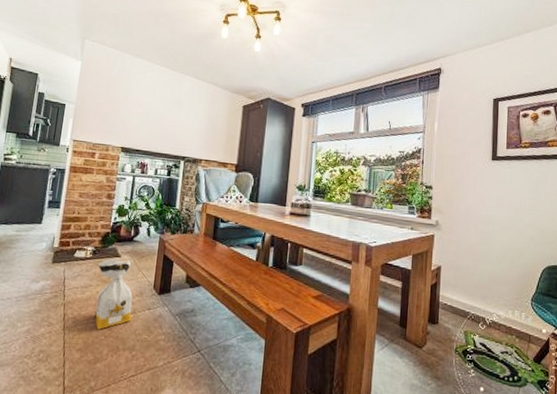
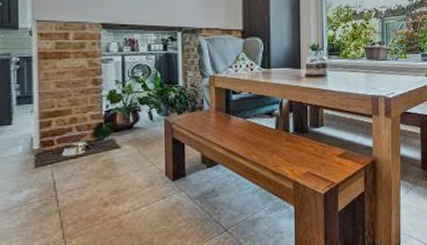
bag: present [94,258,133,330] -> none [94,149,146,230]

